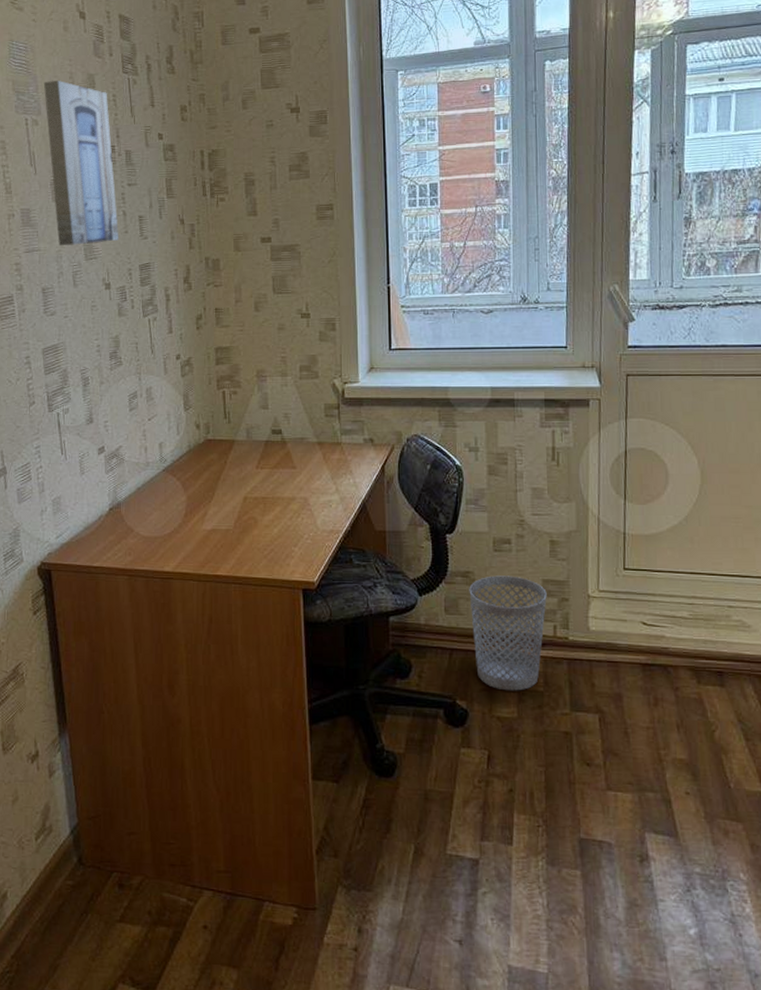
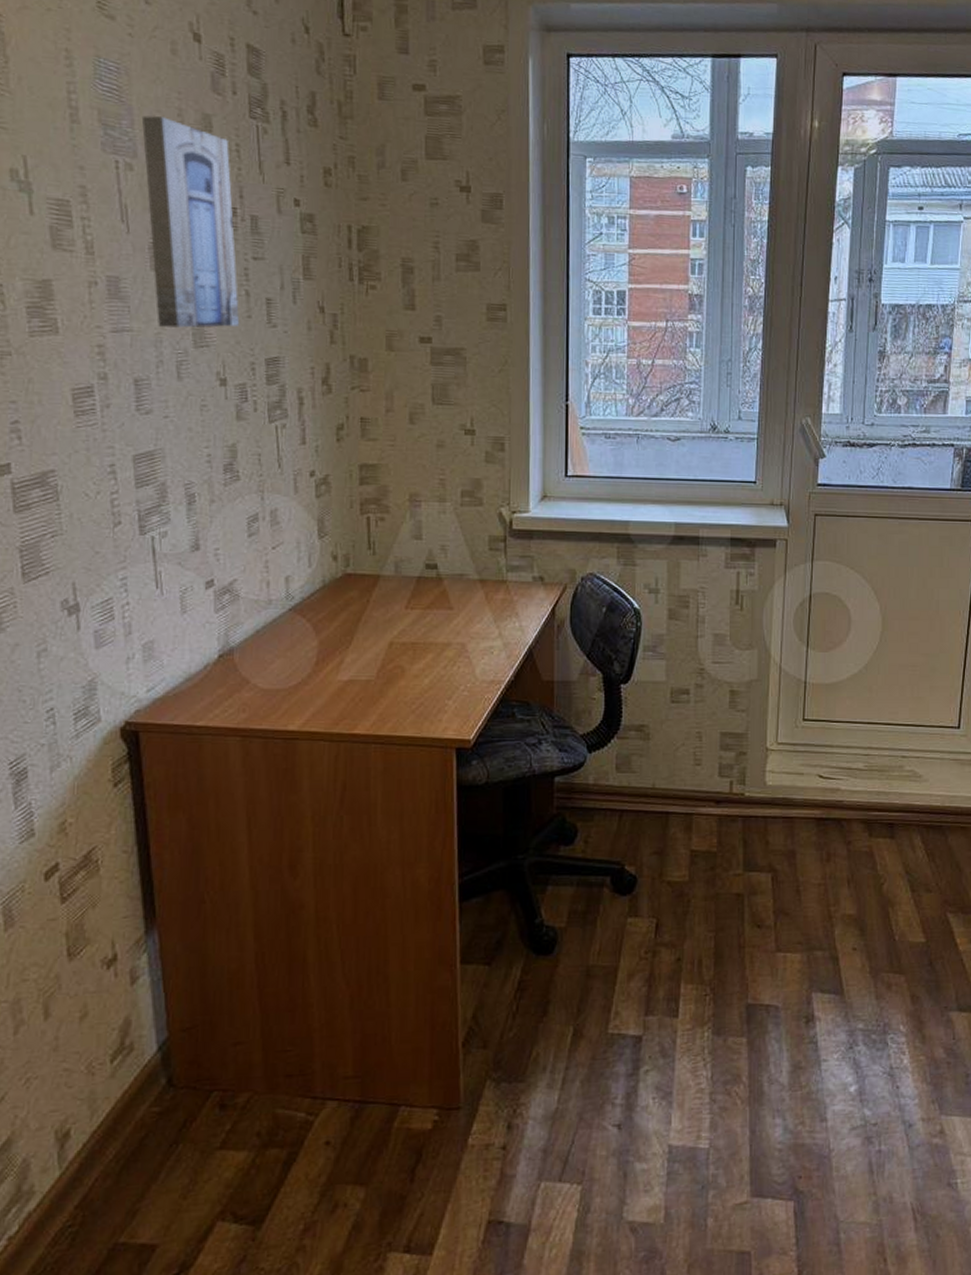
wastebasket: present [469,575,547,691] -> none [643,729,724,853]

